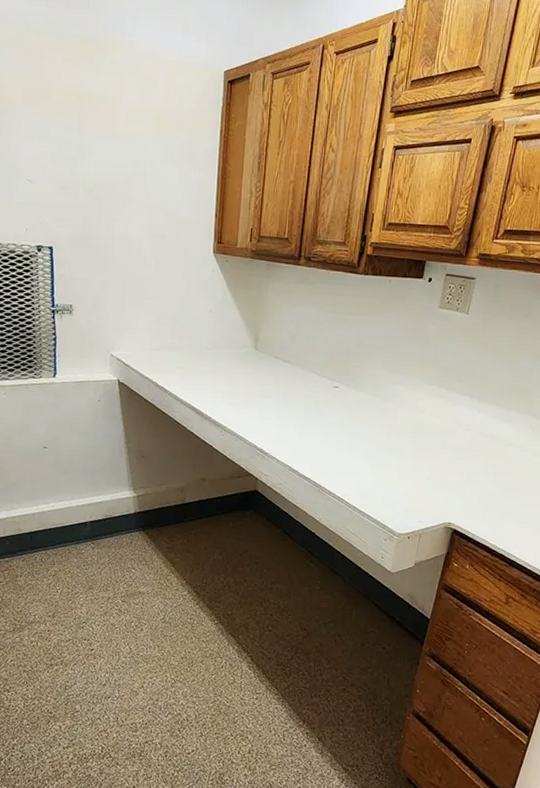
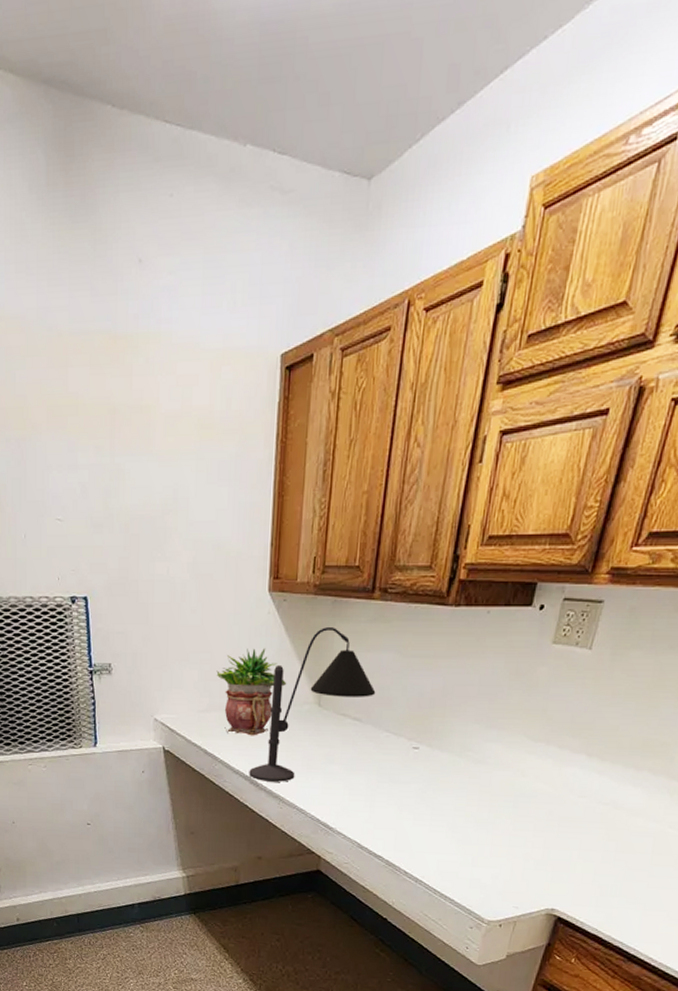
potted plant: none [167,298,229,373] -> present [216,648,287,736]
desk lamp: none [195,284,303,413] -> present [249,626,376,782]

